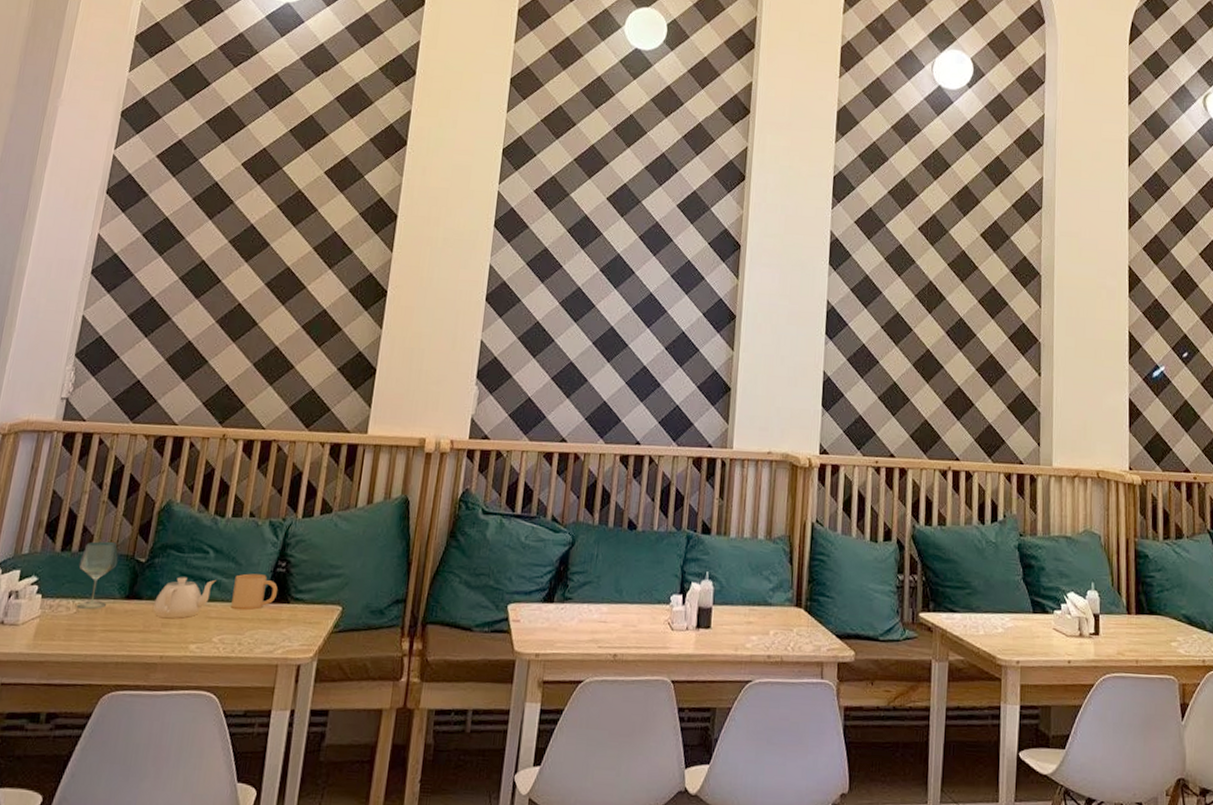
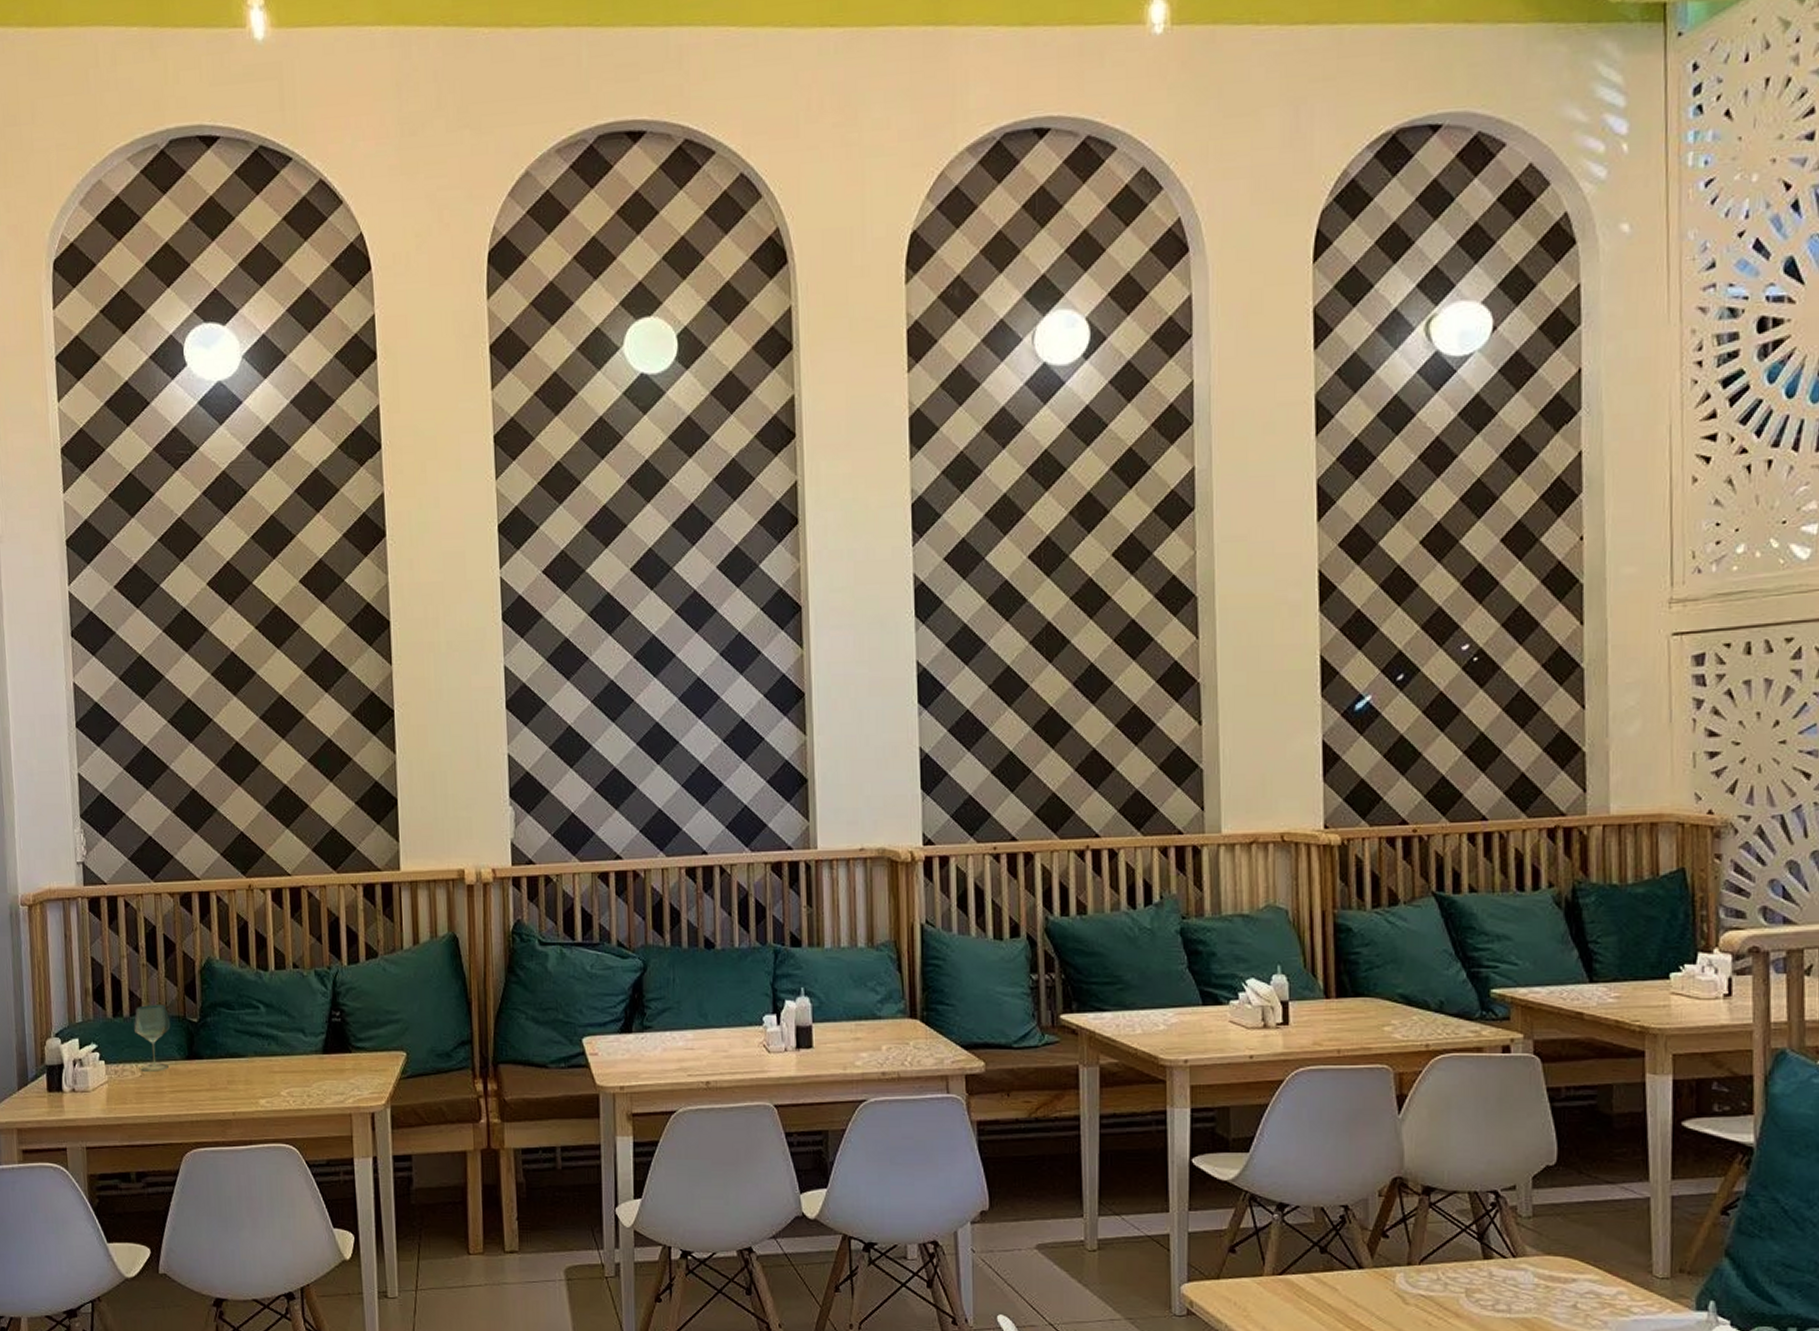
teapot: present [152,576,216,619] -> none [214,1034,272,1076]
mug: present [231,573,278,611] -> none [291,1025,337,1063]

